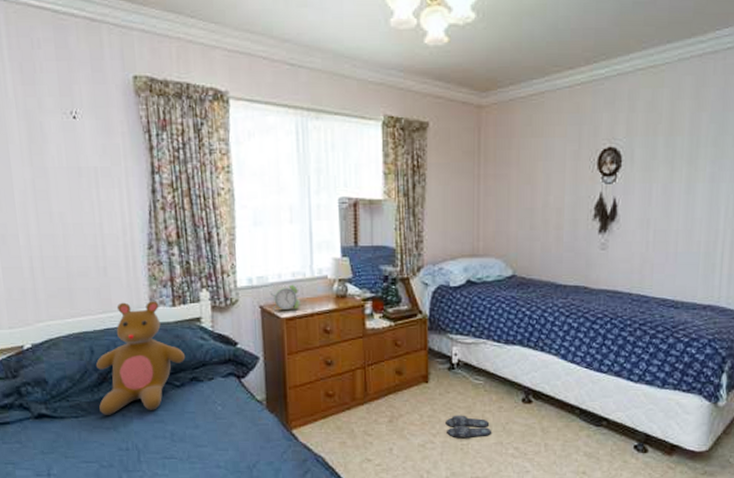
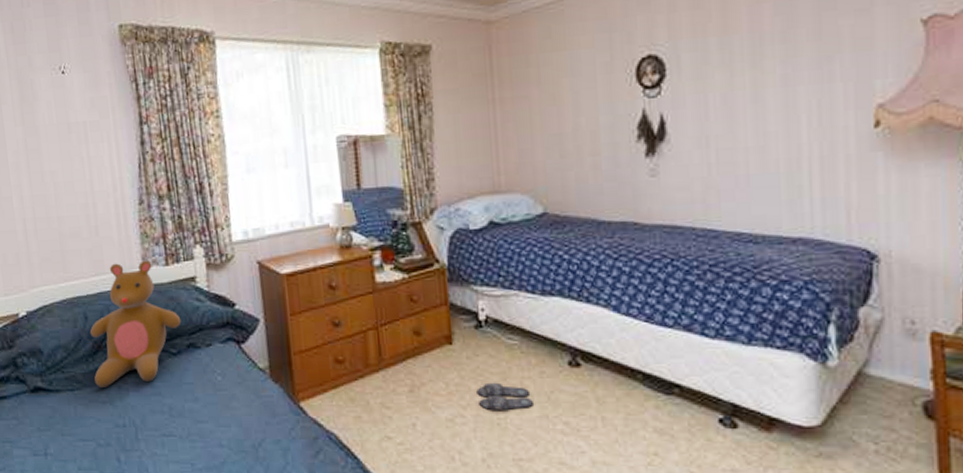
alarm clock: present [269,284,304,312] -> none [267,235,305,268]

